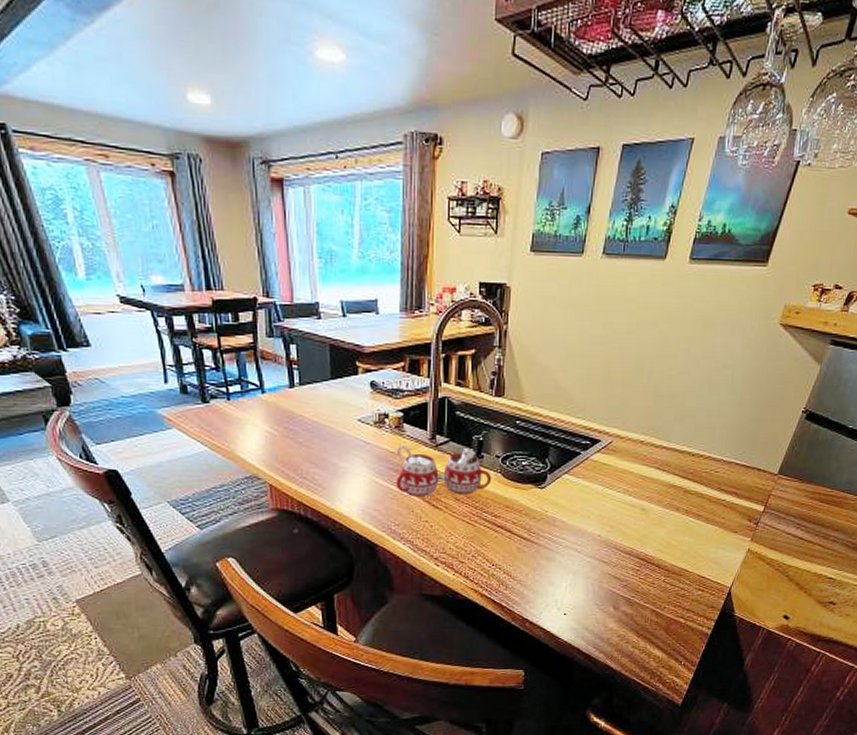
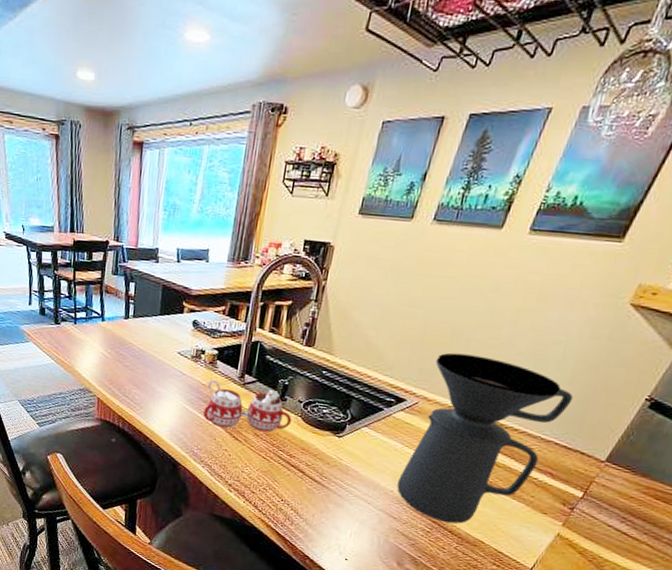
coffee maker: none [603,387,745,558] -> present [397,352,573,524]

